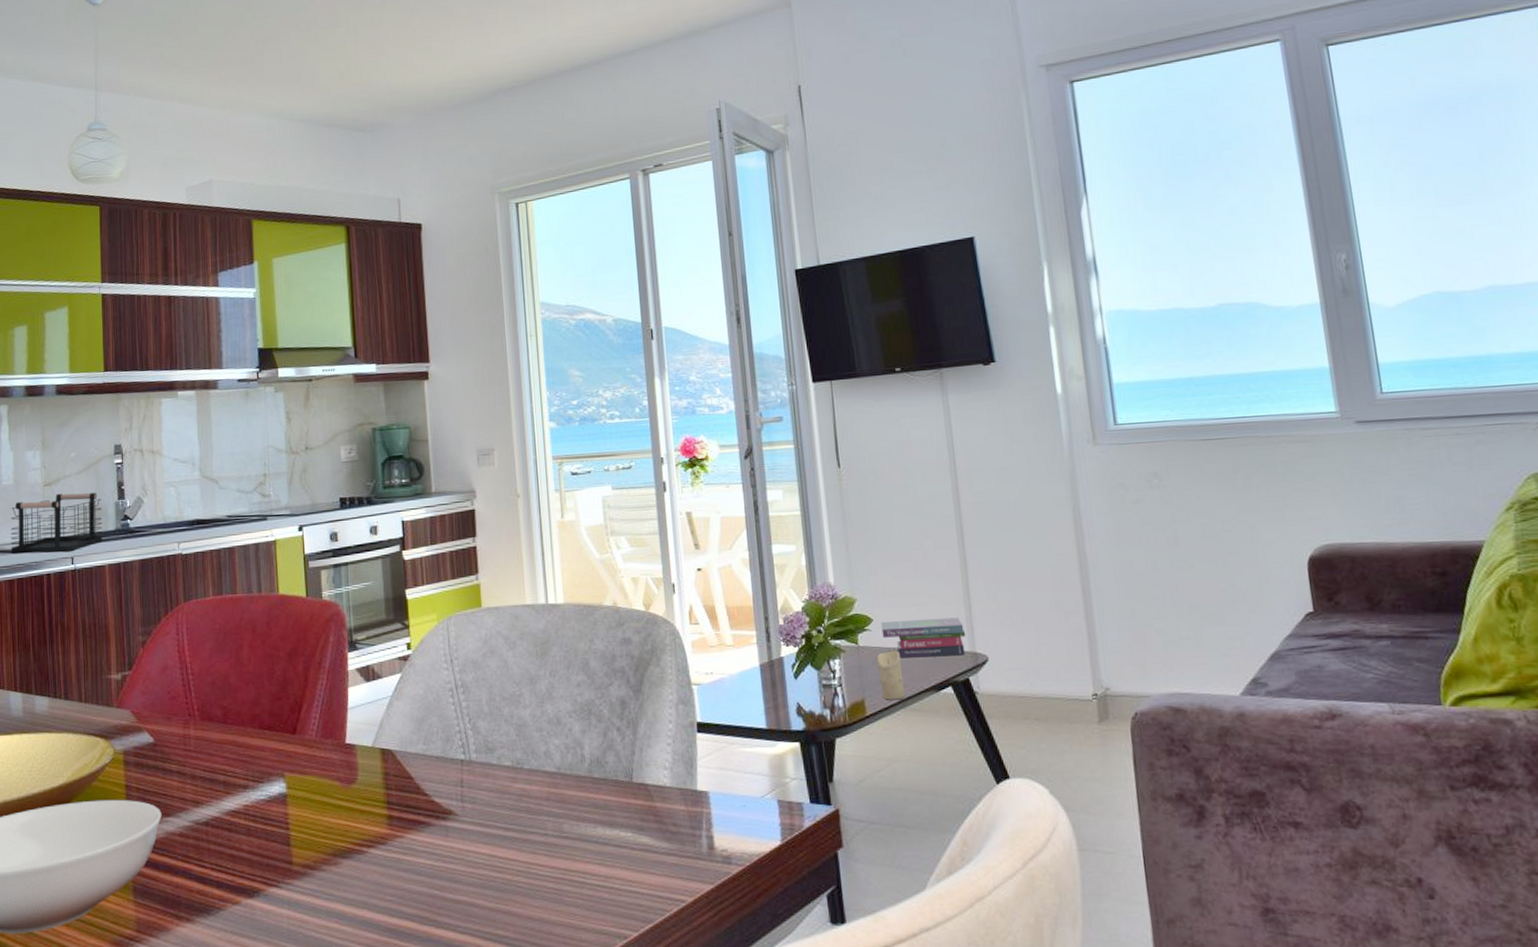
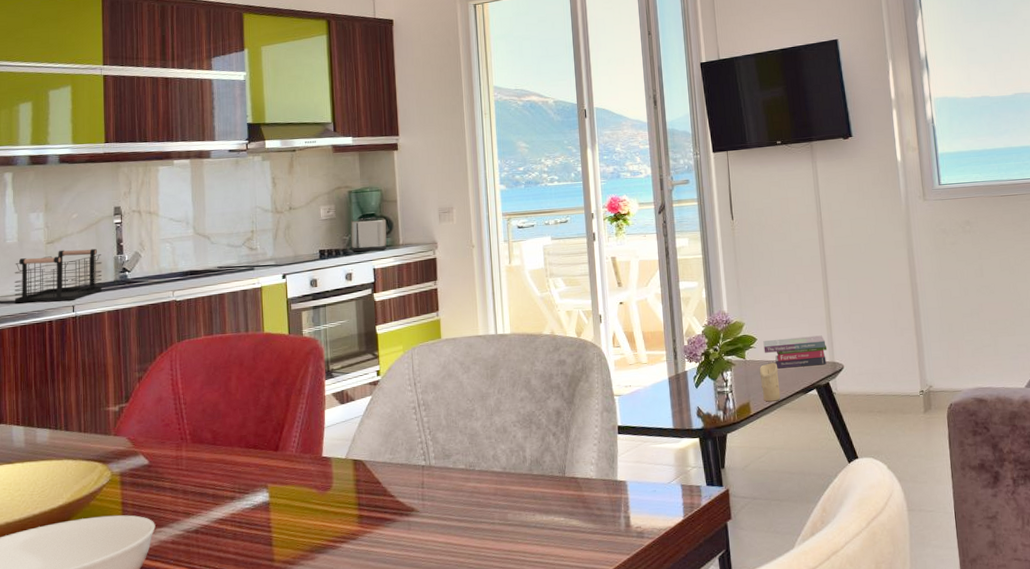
toaster: none [374,459,417,502] -> present [350,217,387,253]

